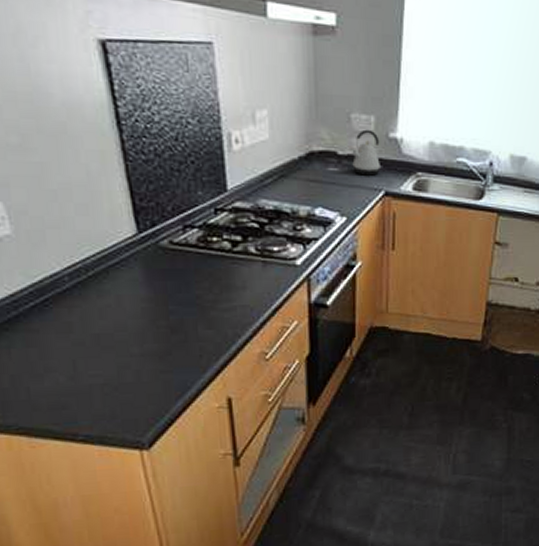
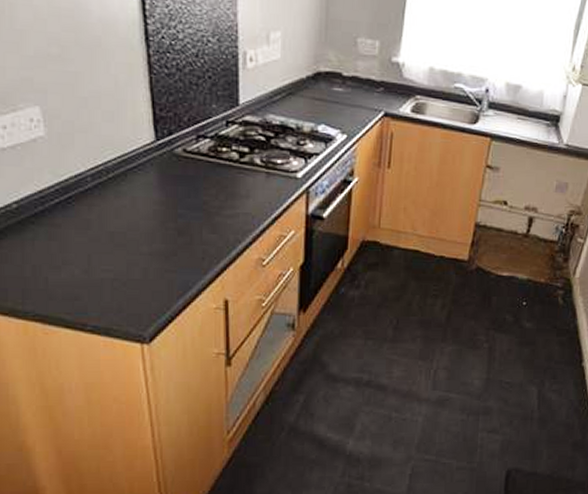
kettle: present [352,129,380,176] -> none [355,53,383,97]

